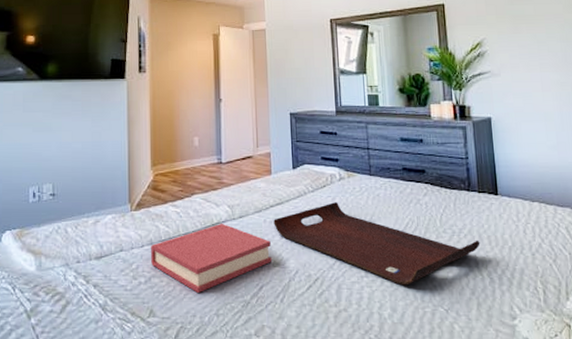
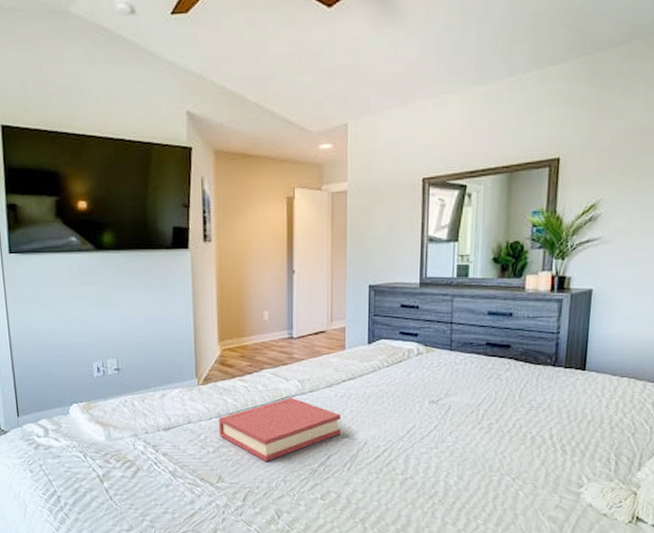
serving tray: present [273,202,480,286] -> none [345,377,558,457]

